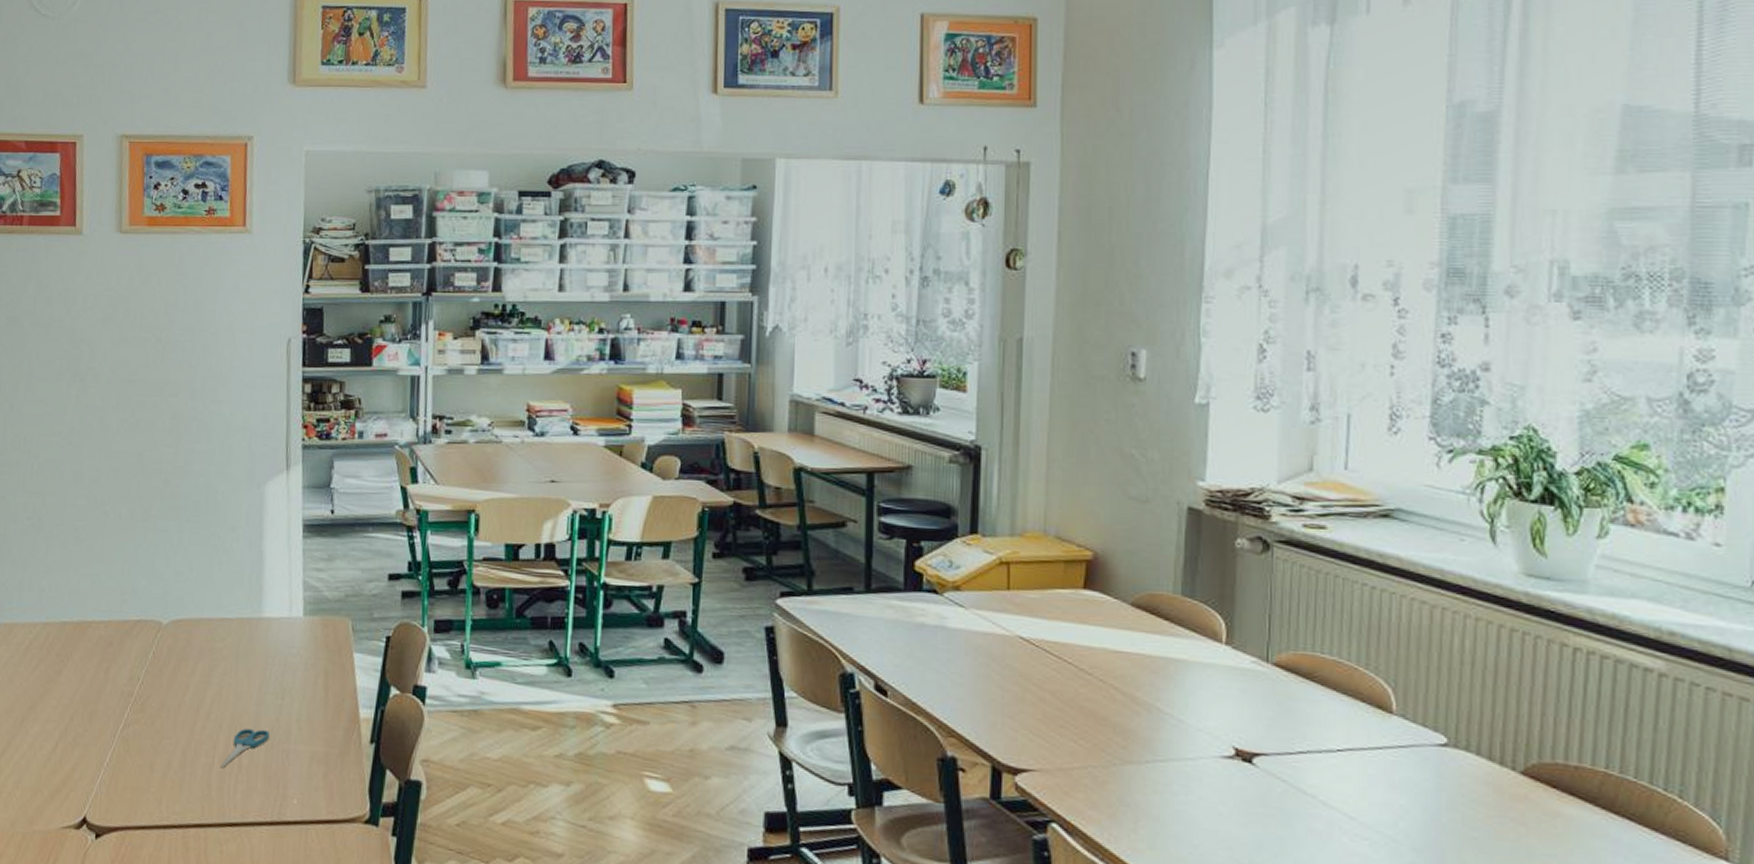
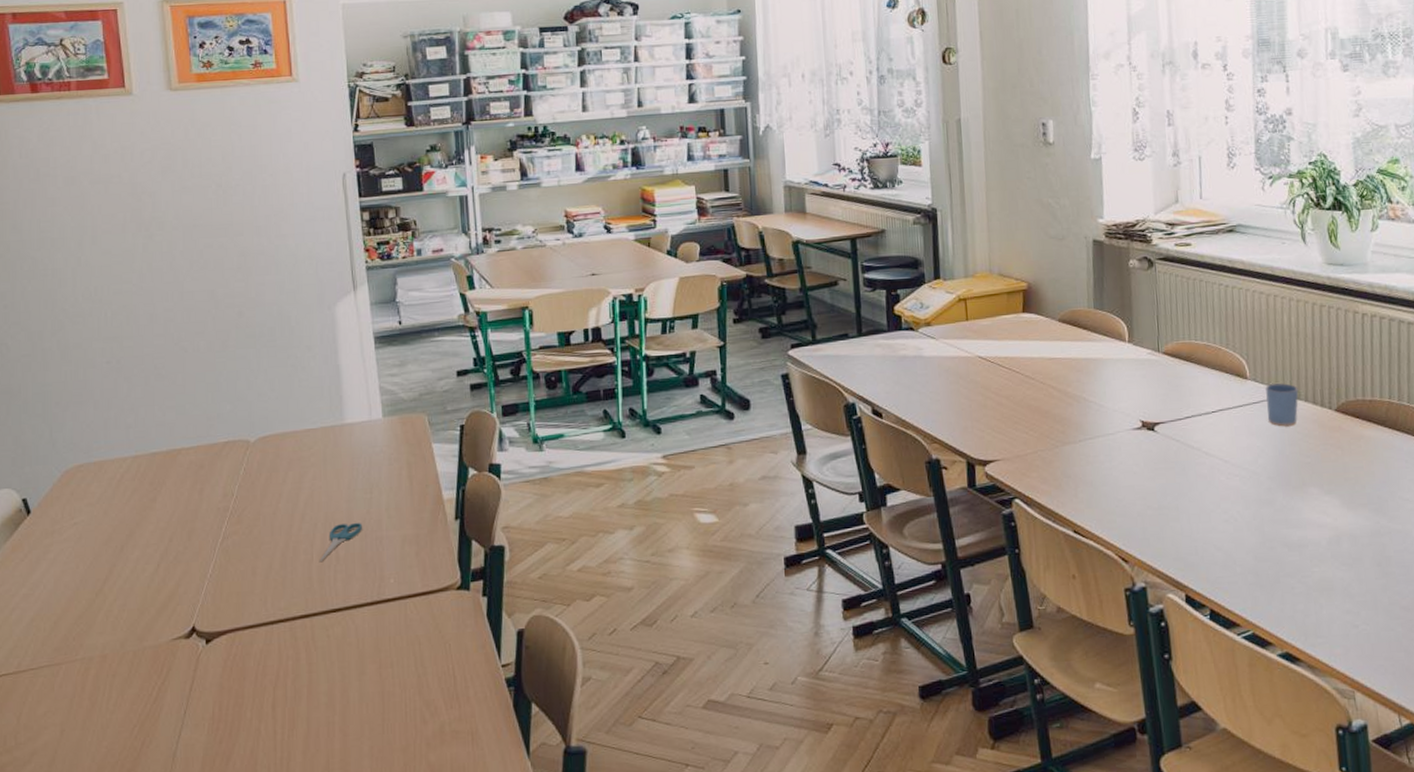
mug: none [1419,725,1468,784] -> present [1265,383,1299,426]

